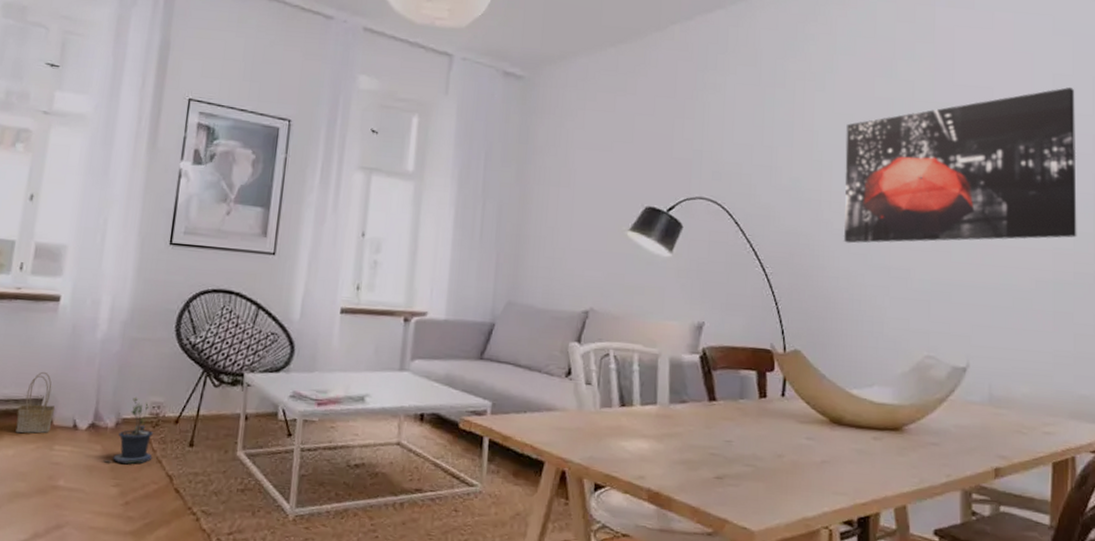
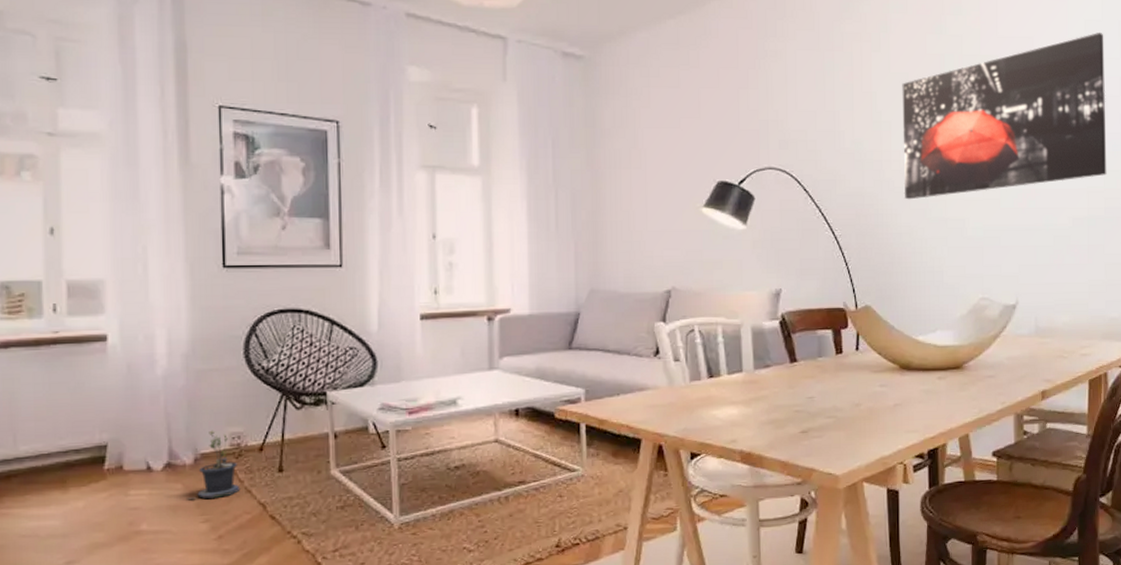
basket: present [15,371,55,434] -> none [80,416,122,484]

